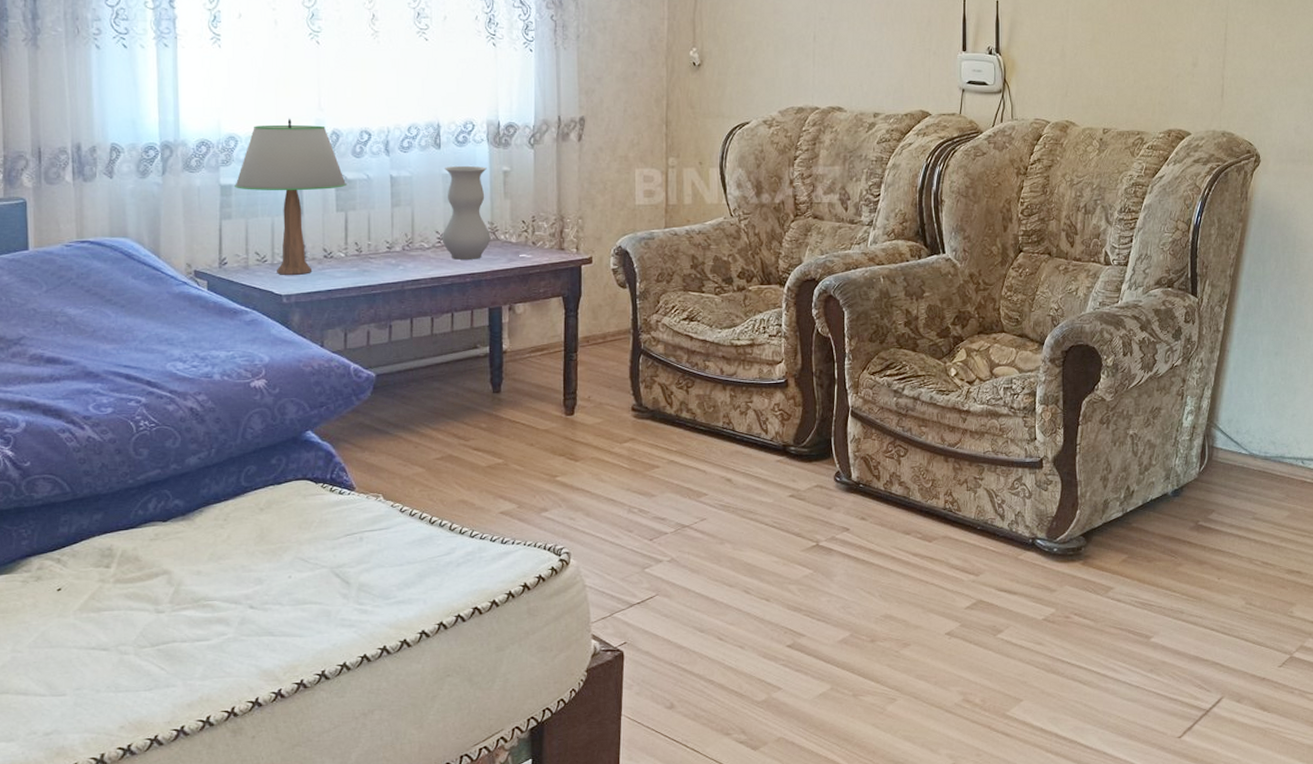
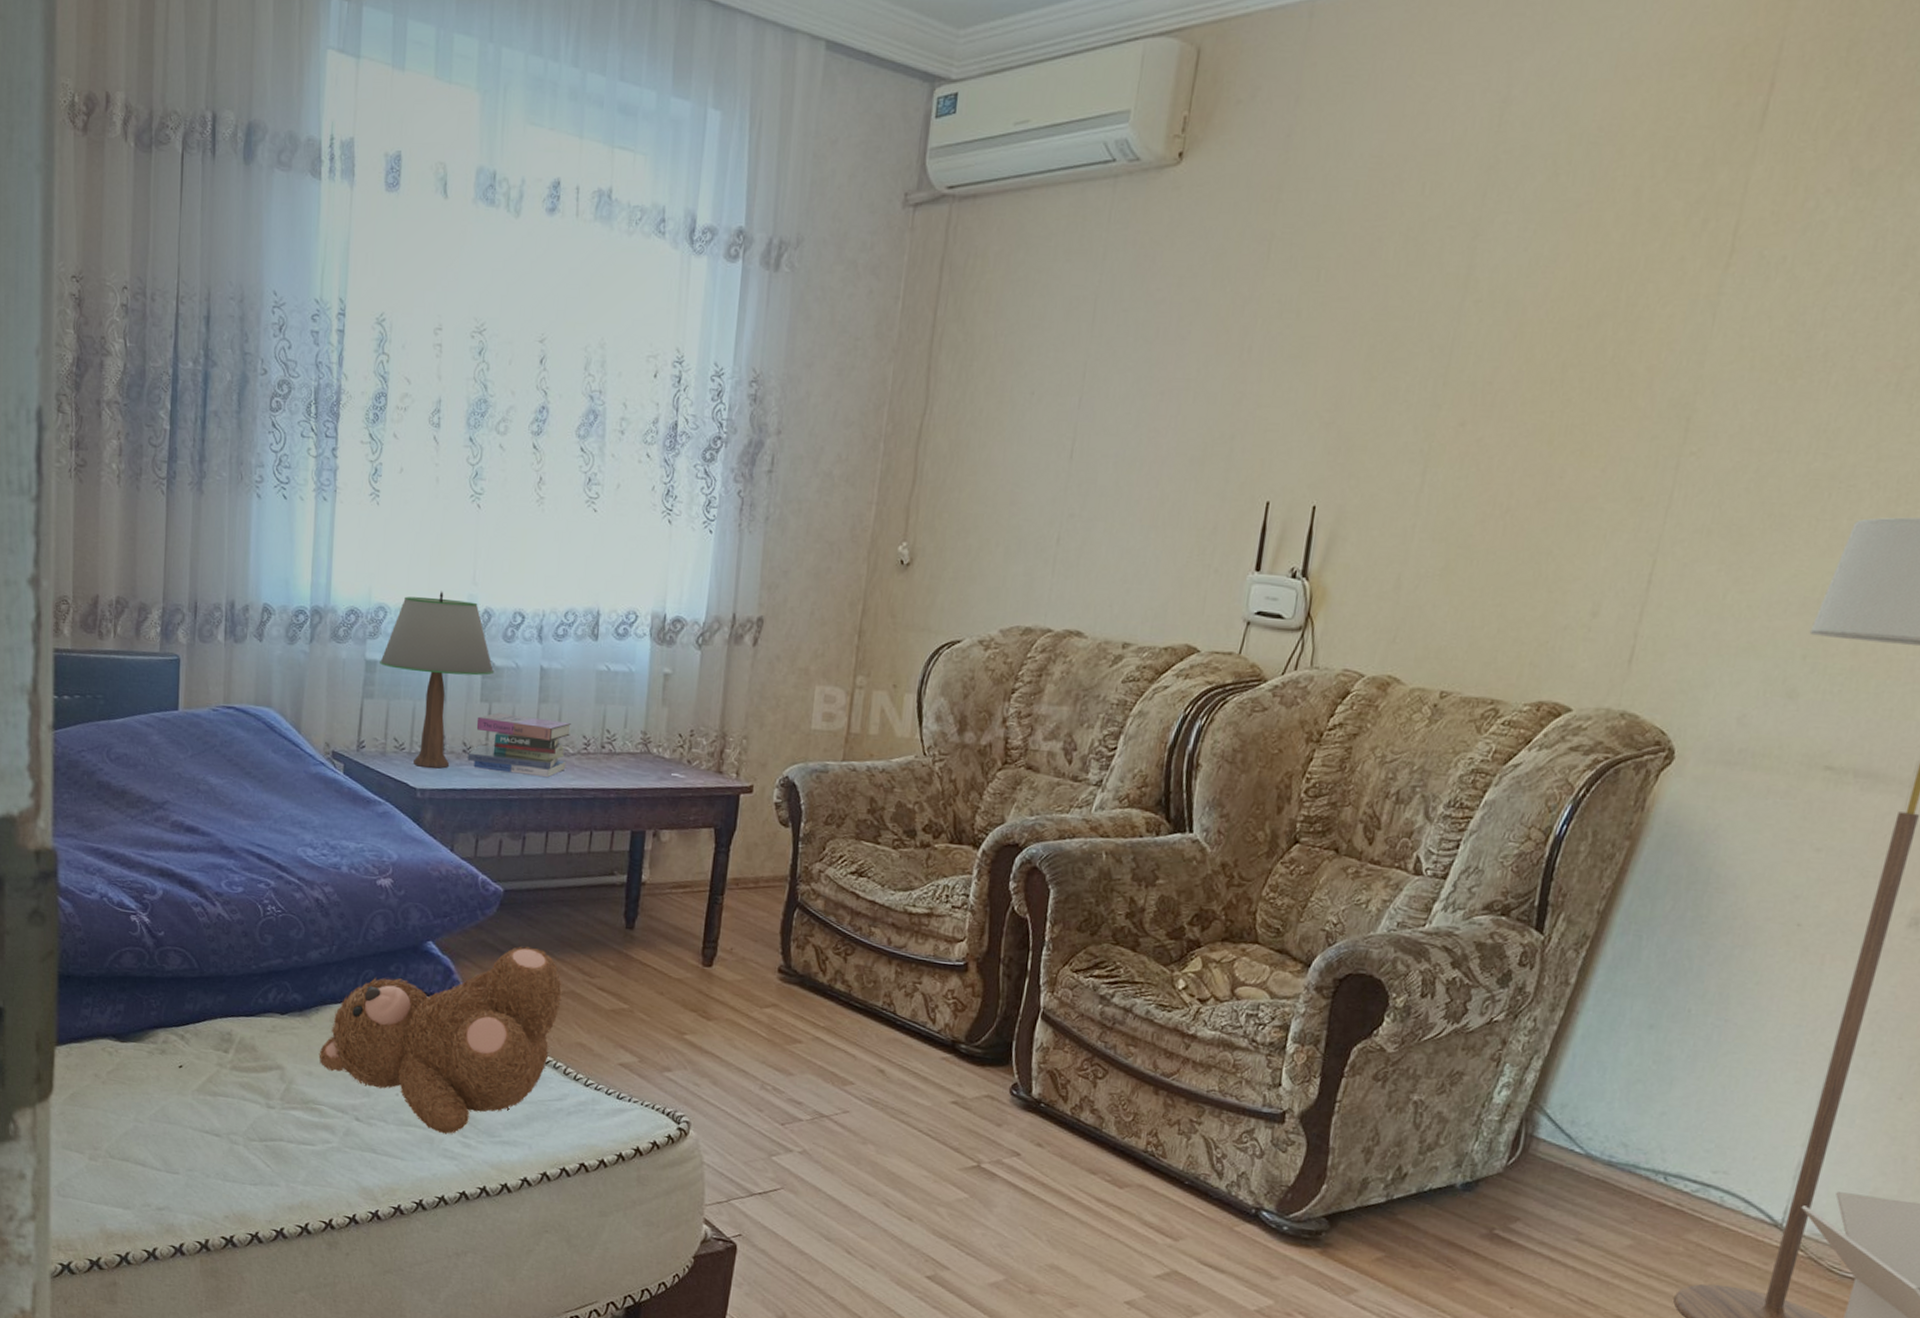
teddy bear: none [206,422,441,605] -> present [318,946,563,1135]
books: none [329,219,424,272] -> present [467,712,571,778]
vase: present [441,165,491,260] -> none [588,662,646,773]

